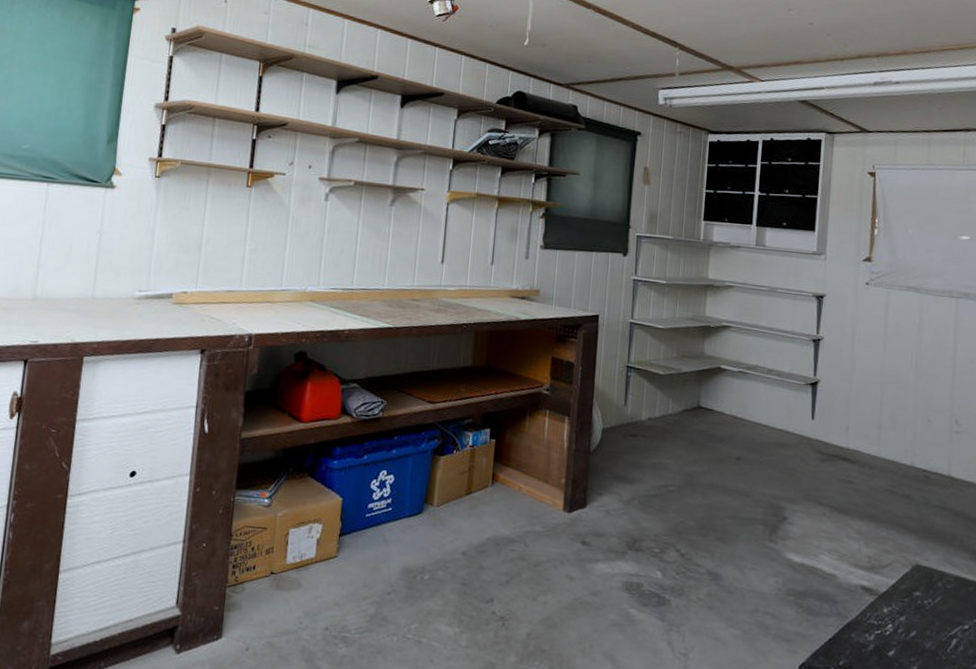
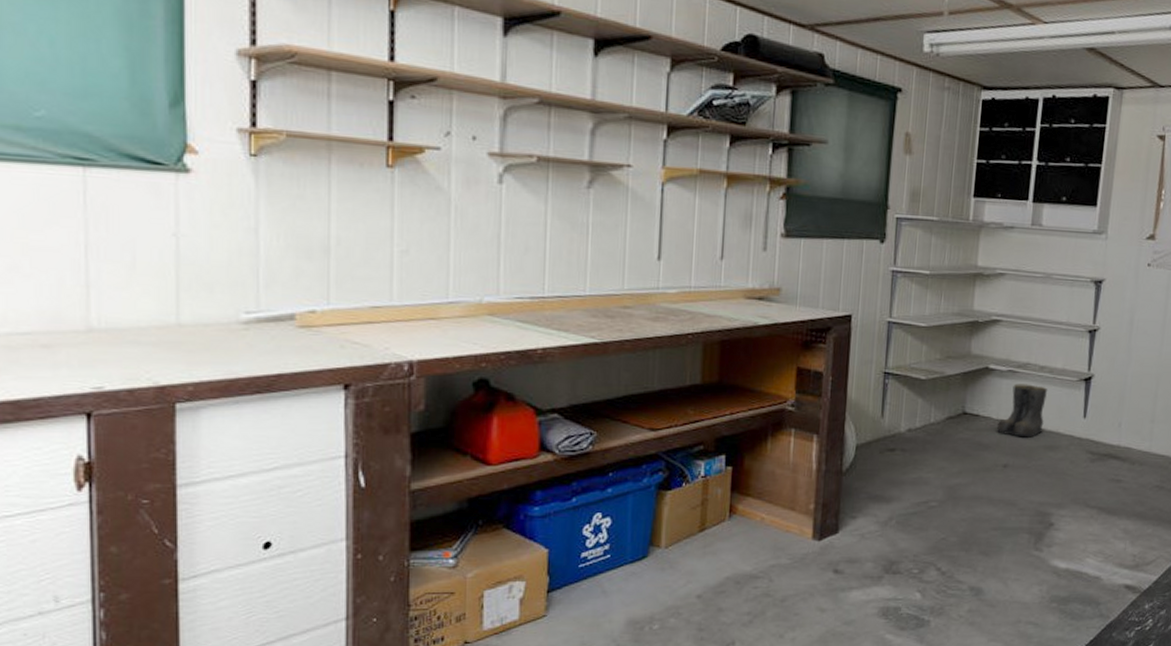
boots: none [729,383,777,434] -> present [996,384,1048,438]

